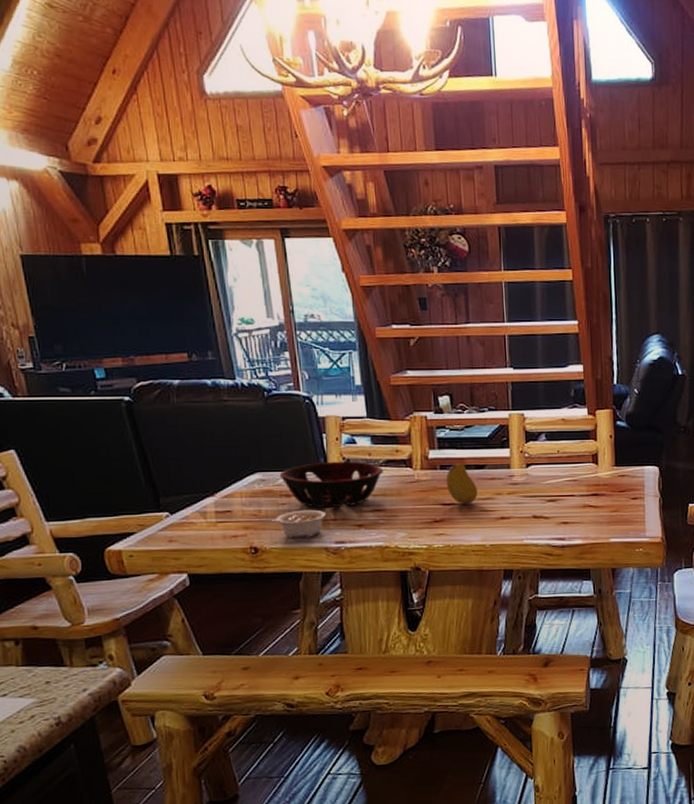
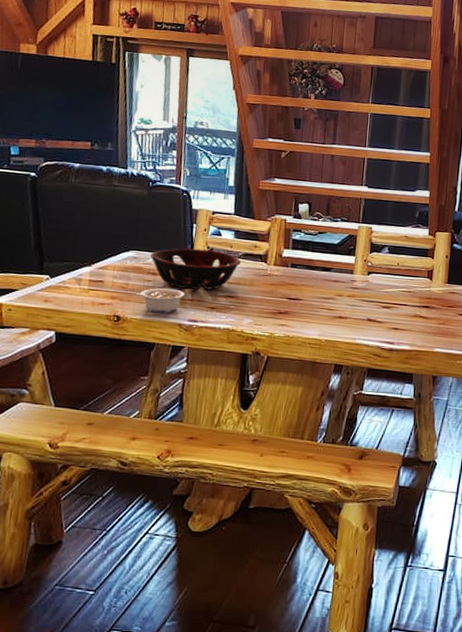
fruit: present [445,462,478,505] -> none [294,263,321,301]

